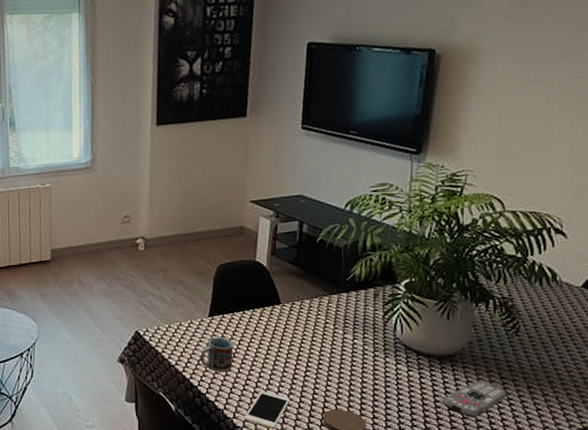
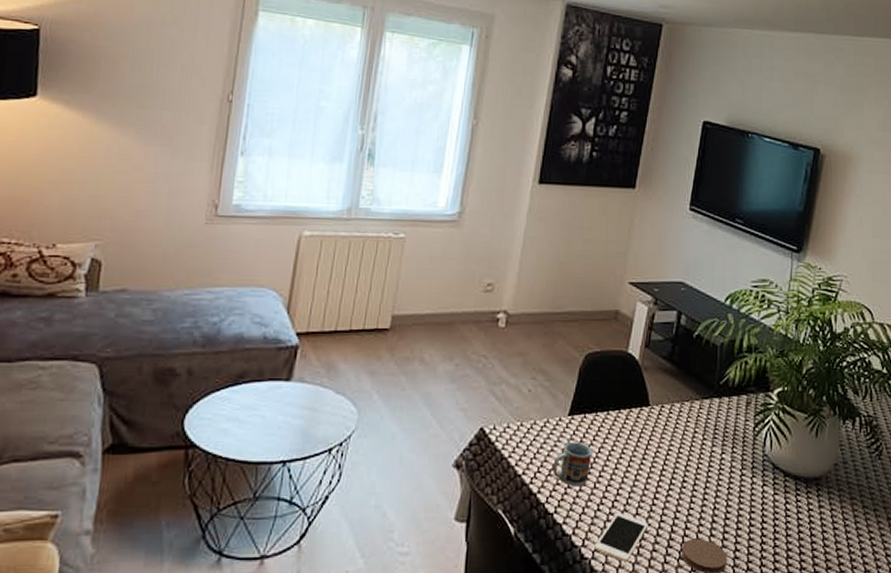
remote control: present [442,381,507,418] -> none [805,510,868,553]

